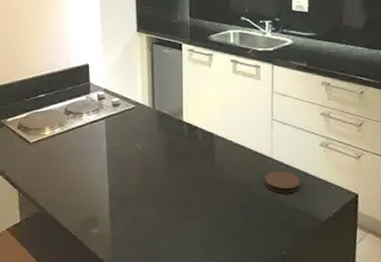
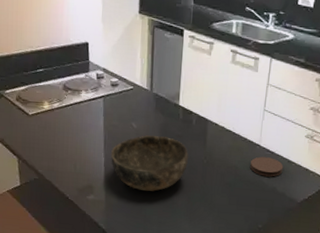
bowl: none [115,156,197,219] -> present [111,135,188,191]

